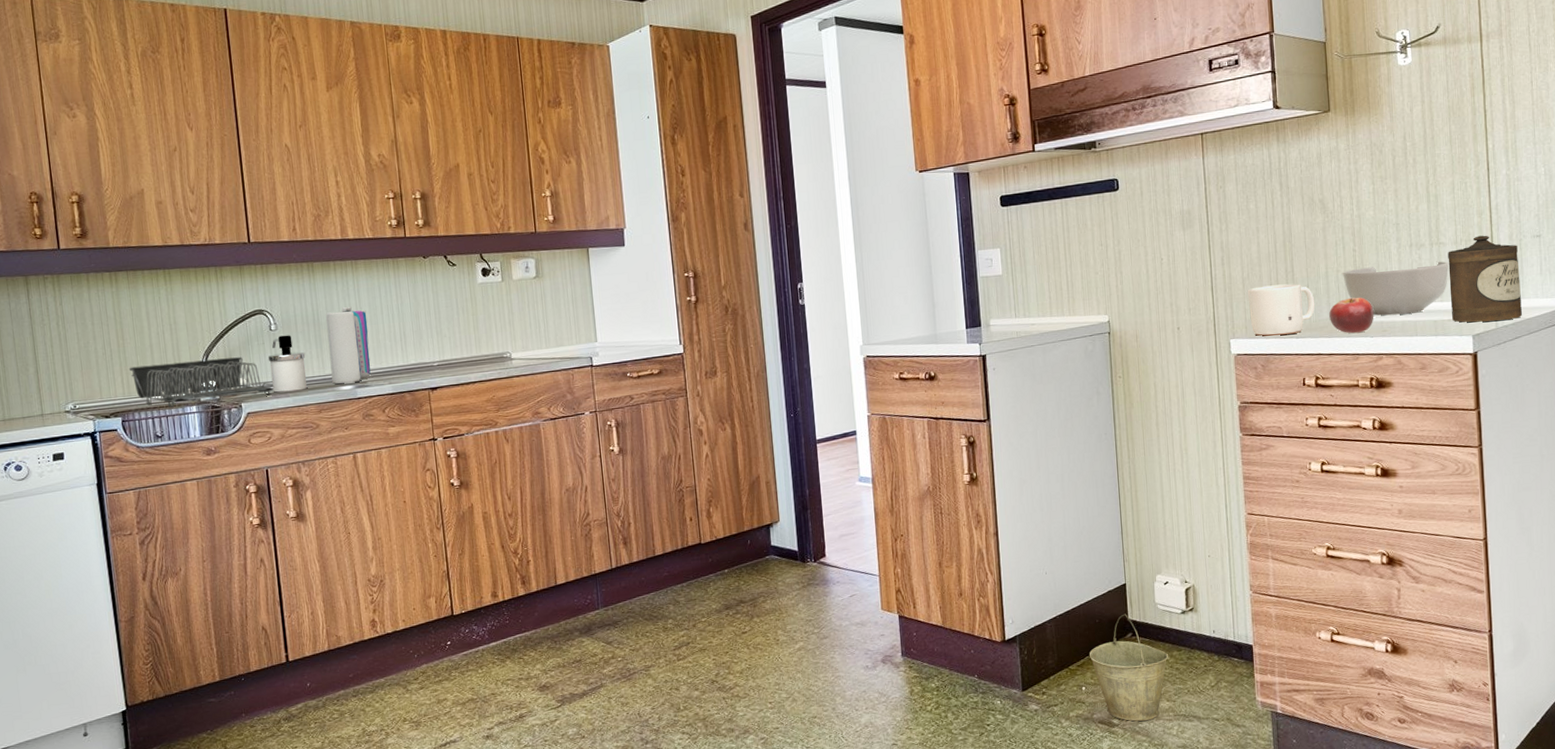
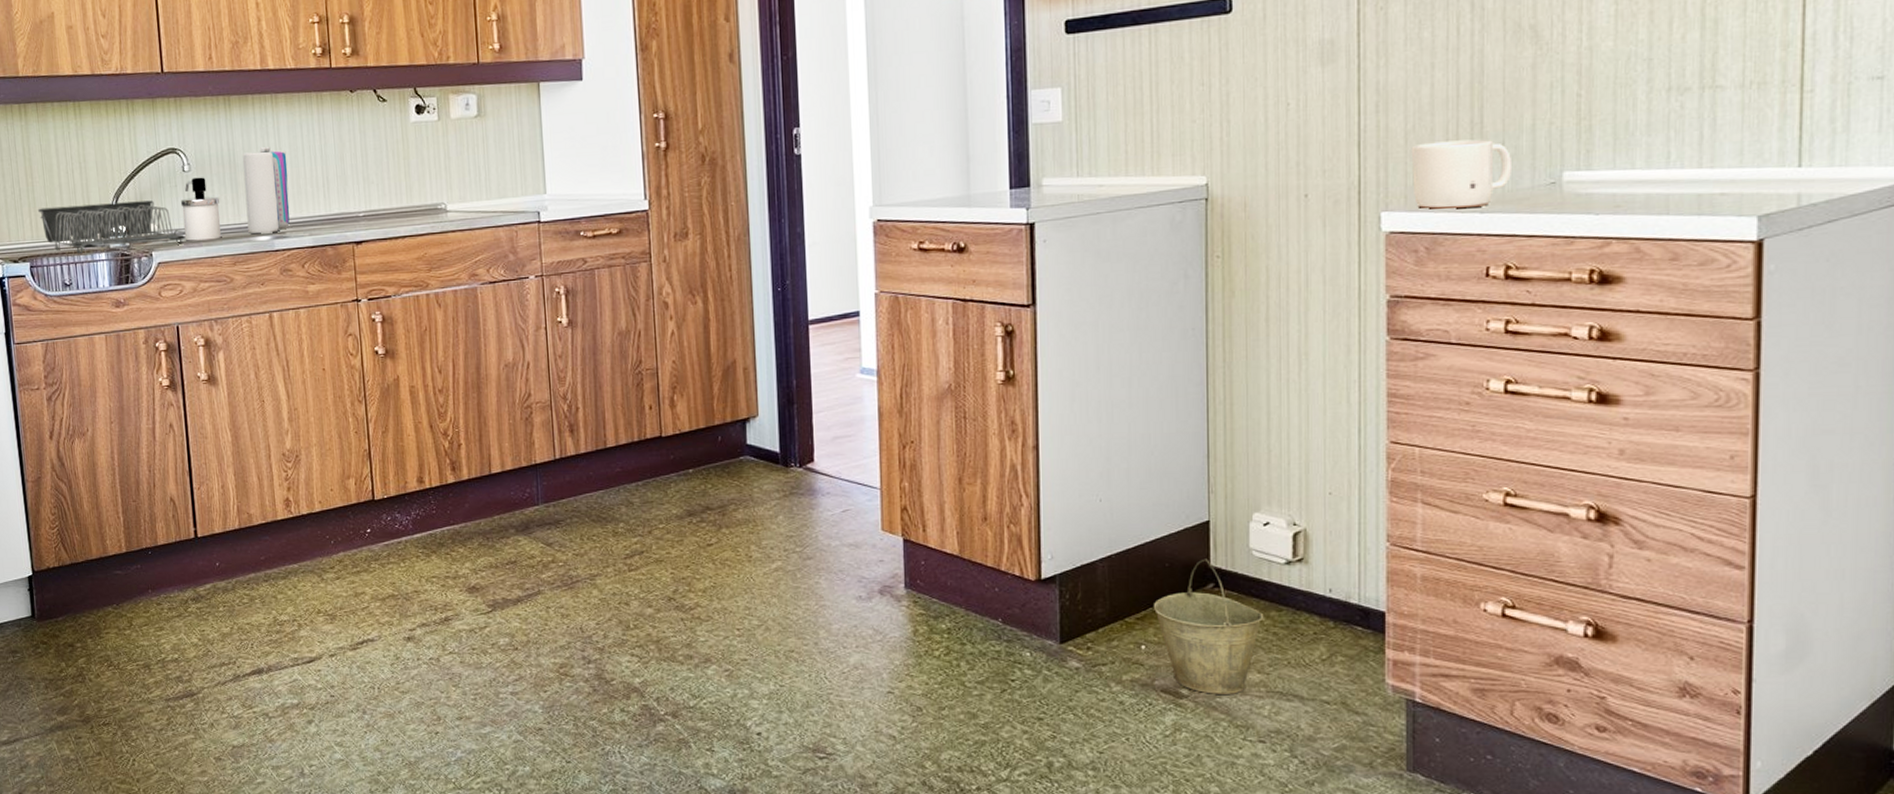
fruit: present [1328,297,1374,334] -> none [1532,159,1603,209]
bowl: present [1343,261,1450,316] -> none [1558,111,1729,186]
canister: present [1448,235,1522,323] -> none [1726,76,1844,198]

